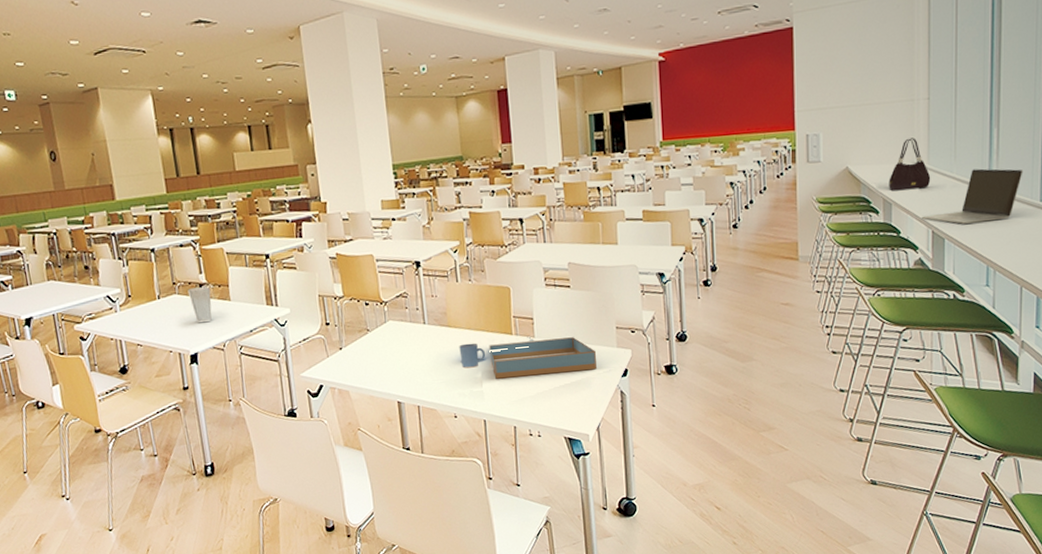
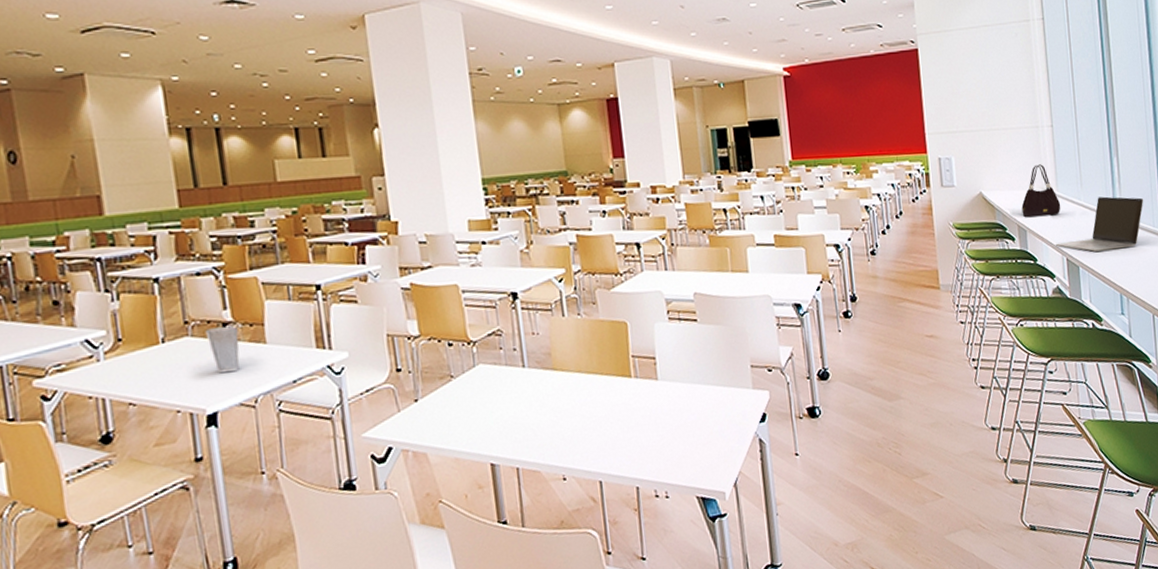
mug: present [459,343,486,369] -> none [567,388,600,420]
tray: present [489,337,597,379] -> none [603,378,731,431]

